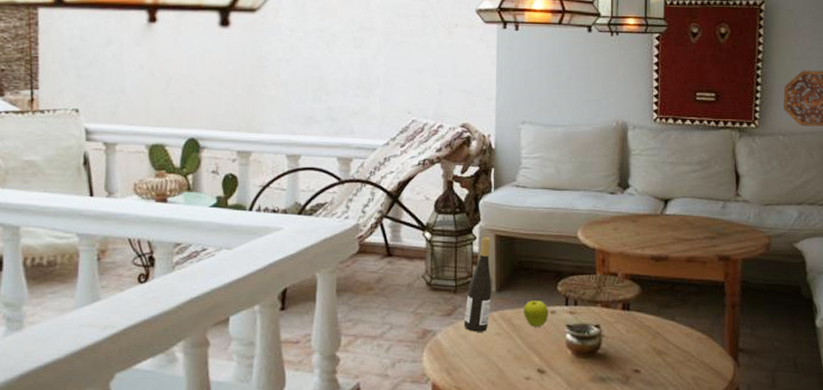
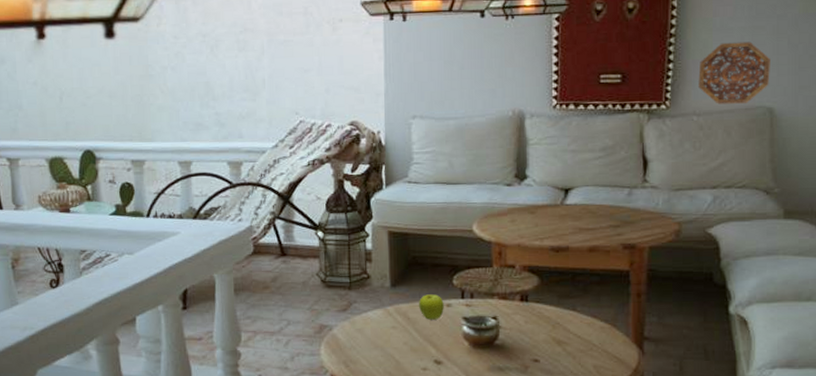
wine bottle: present [463,237,492,332] -> none [359,234,387,326]

